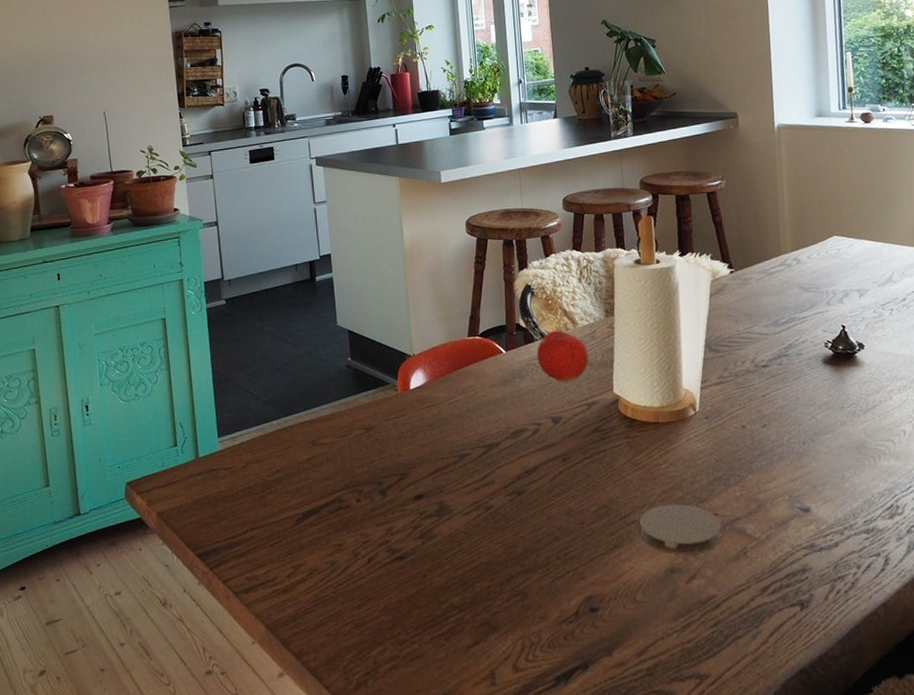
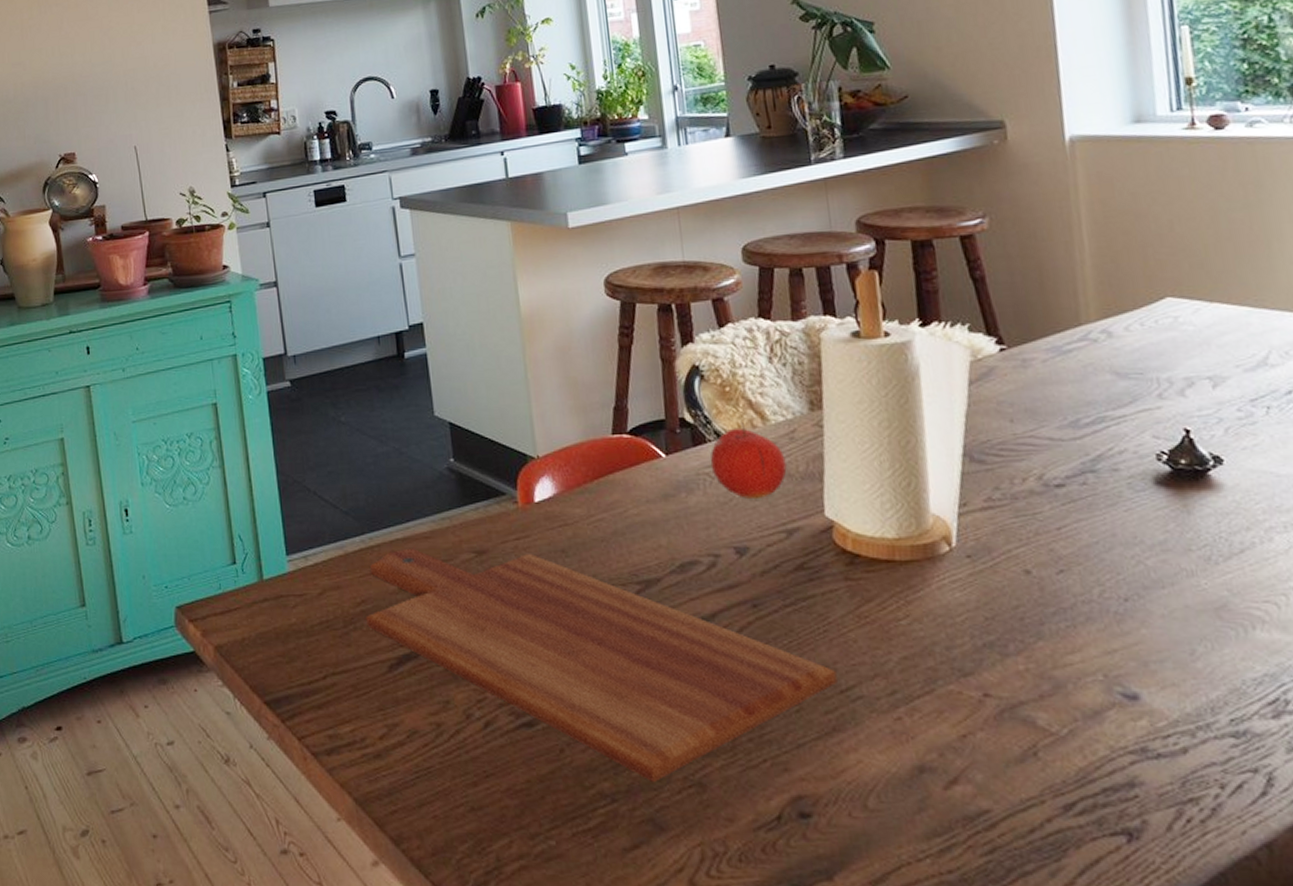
cutting board: none [280,427,619,595] -> present [366,548,838,783]
coaster: present [639,504,722,555] -> none [869,676,998,749]

